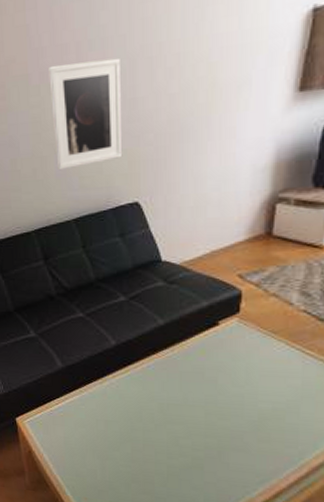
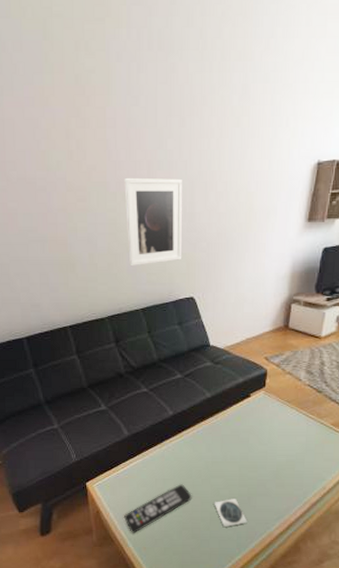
remote control: none [59,428,143,480] -> present [123,484,192,533]
coaster: none [171,451,218,485] -> present [214,499,248,527]

